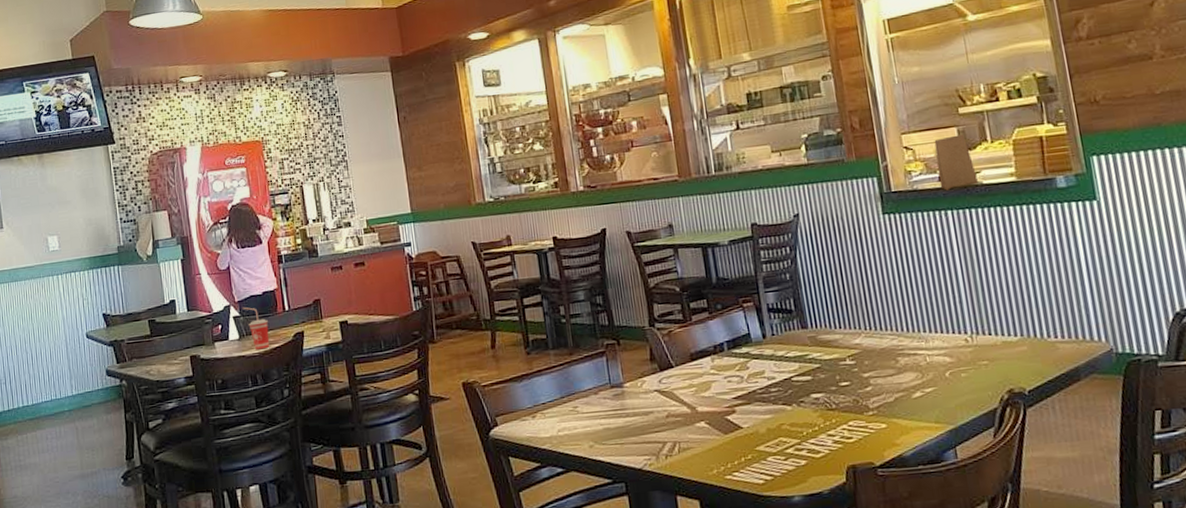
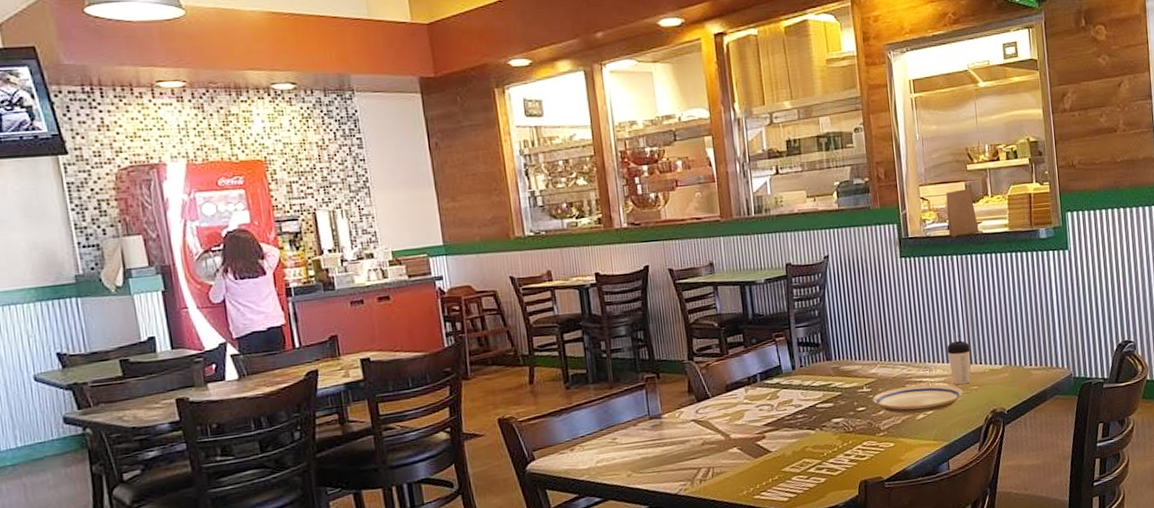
beverage cup: present [242,307,270,350] -> none [242,344,277,391]
plate: none [858,358,970,391] -> present [873,384,963,414]
beverage cup: none [946,296,978,359] -> present [947,330,971,385]

